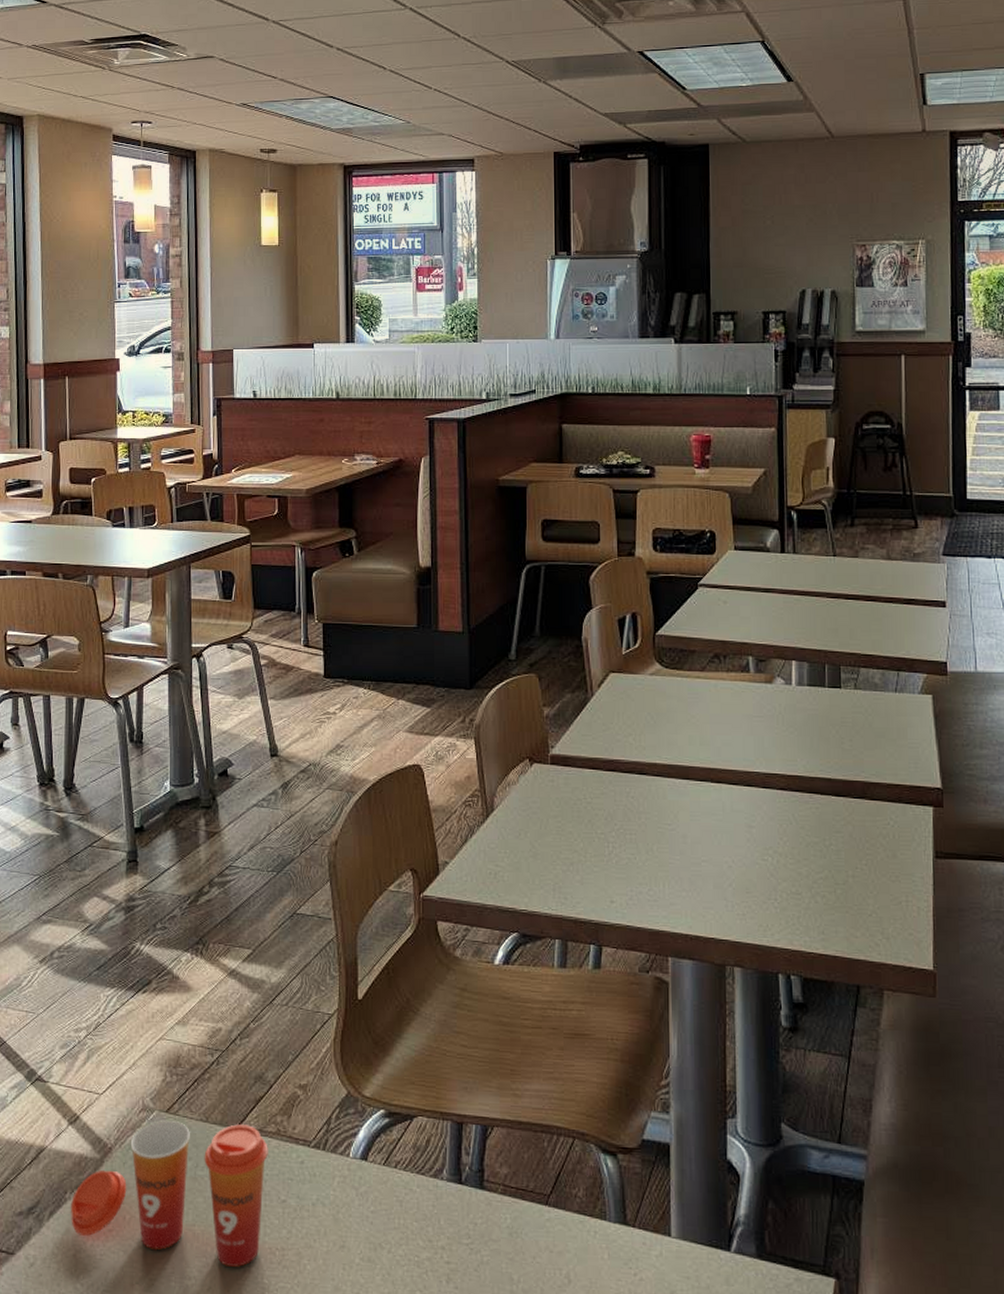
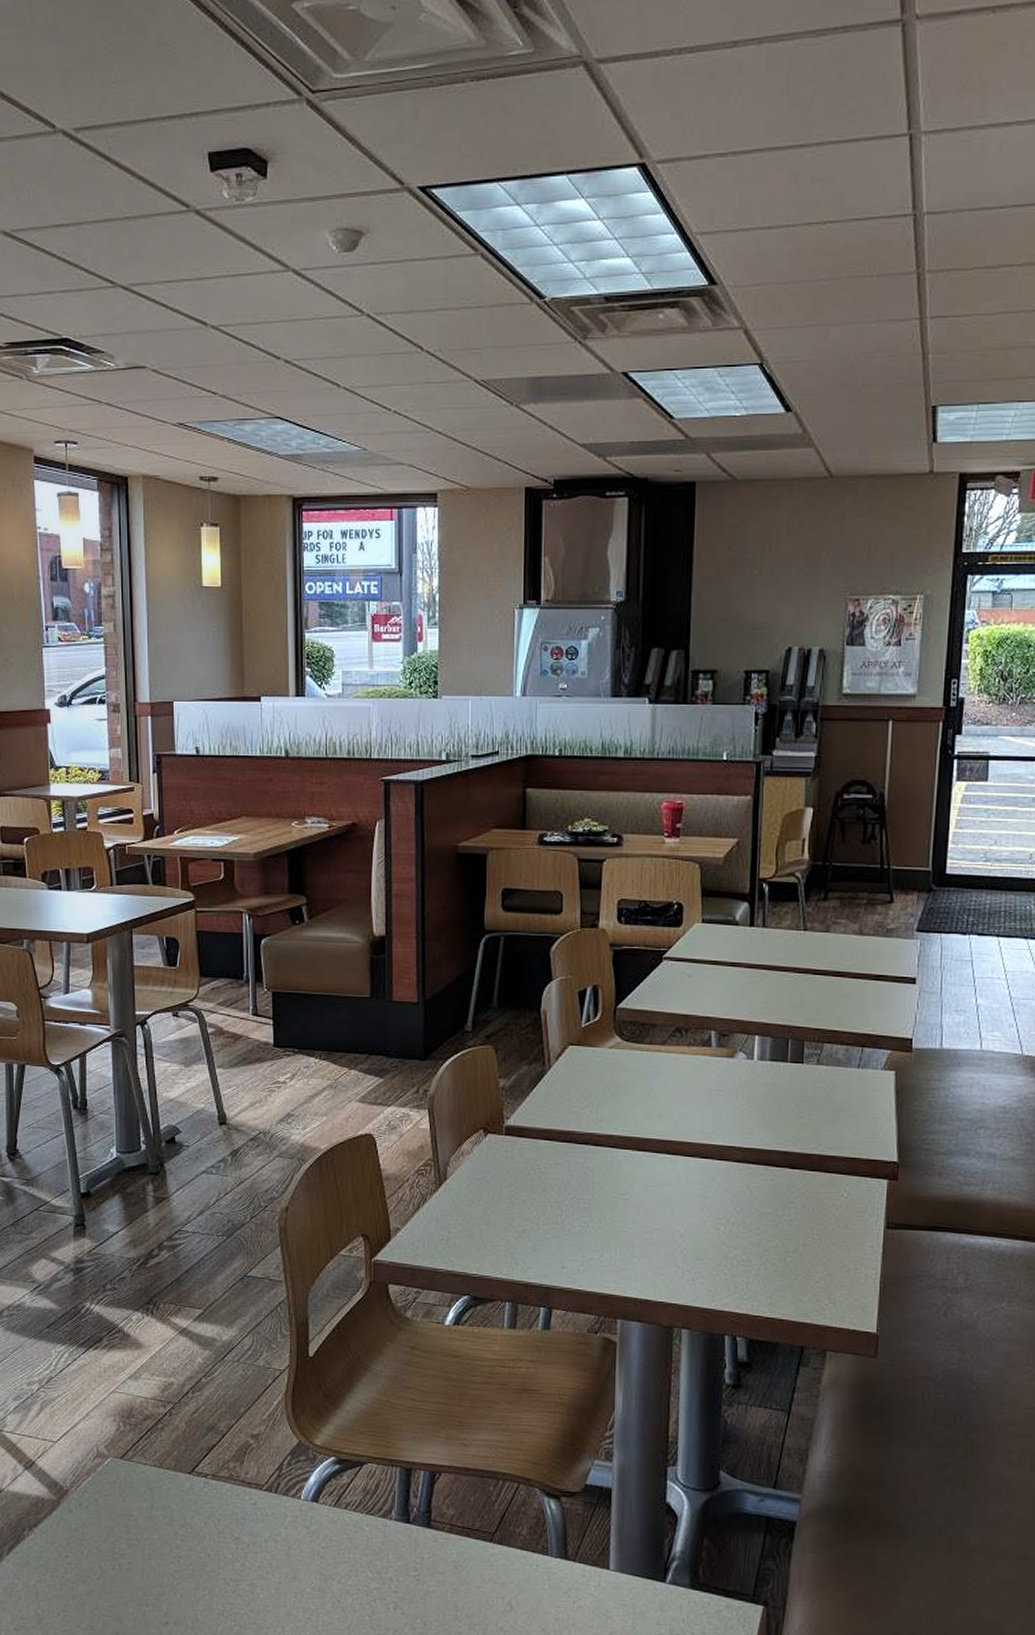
beverage cup: present [70,1119,268,1267] -> none [29,1465,222,1595]

